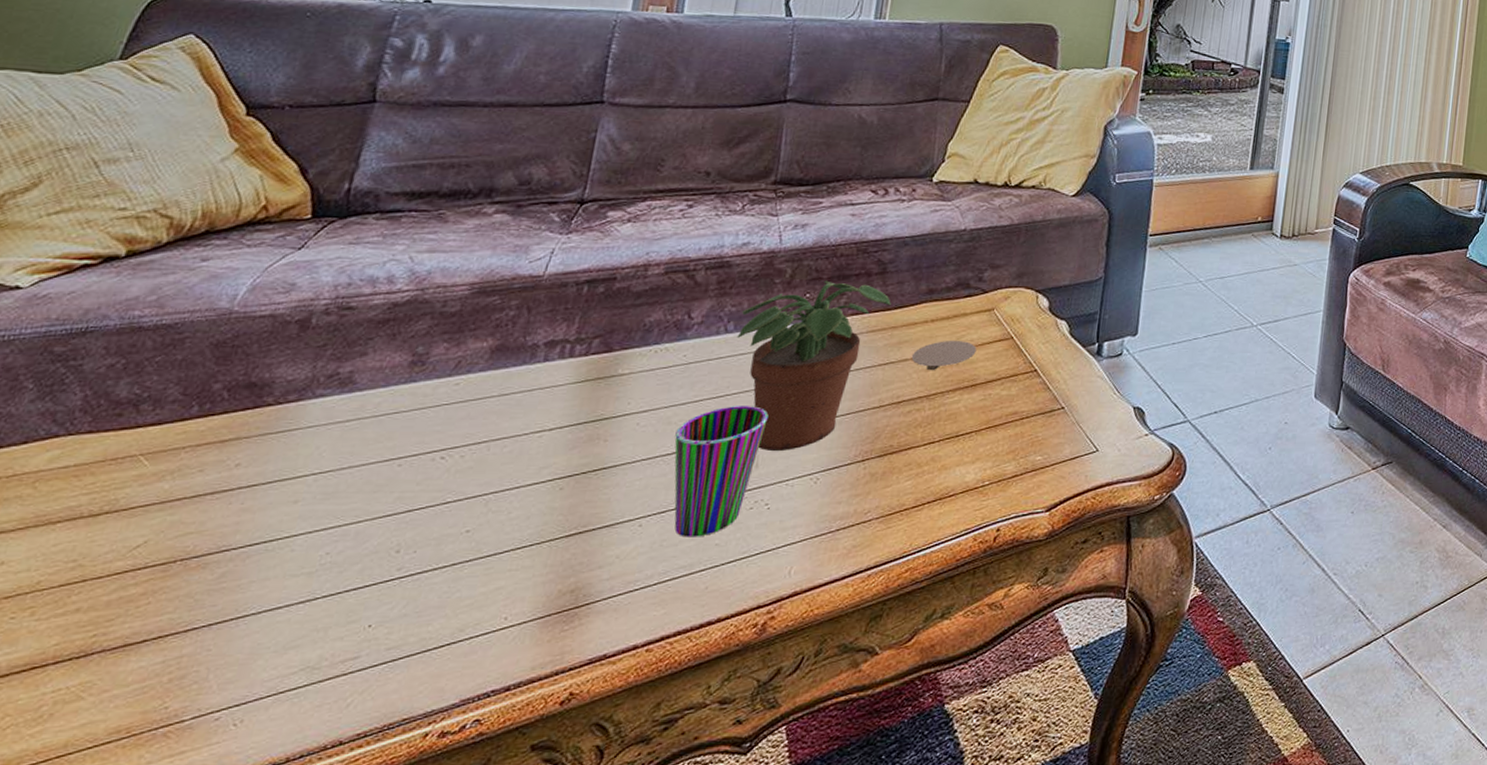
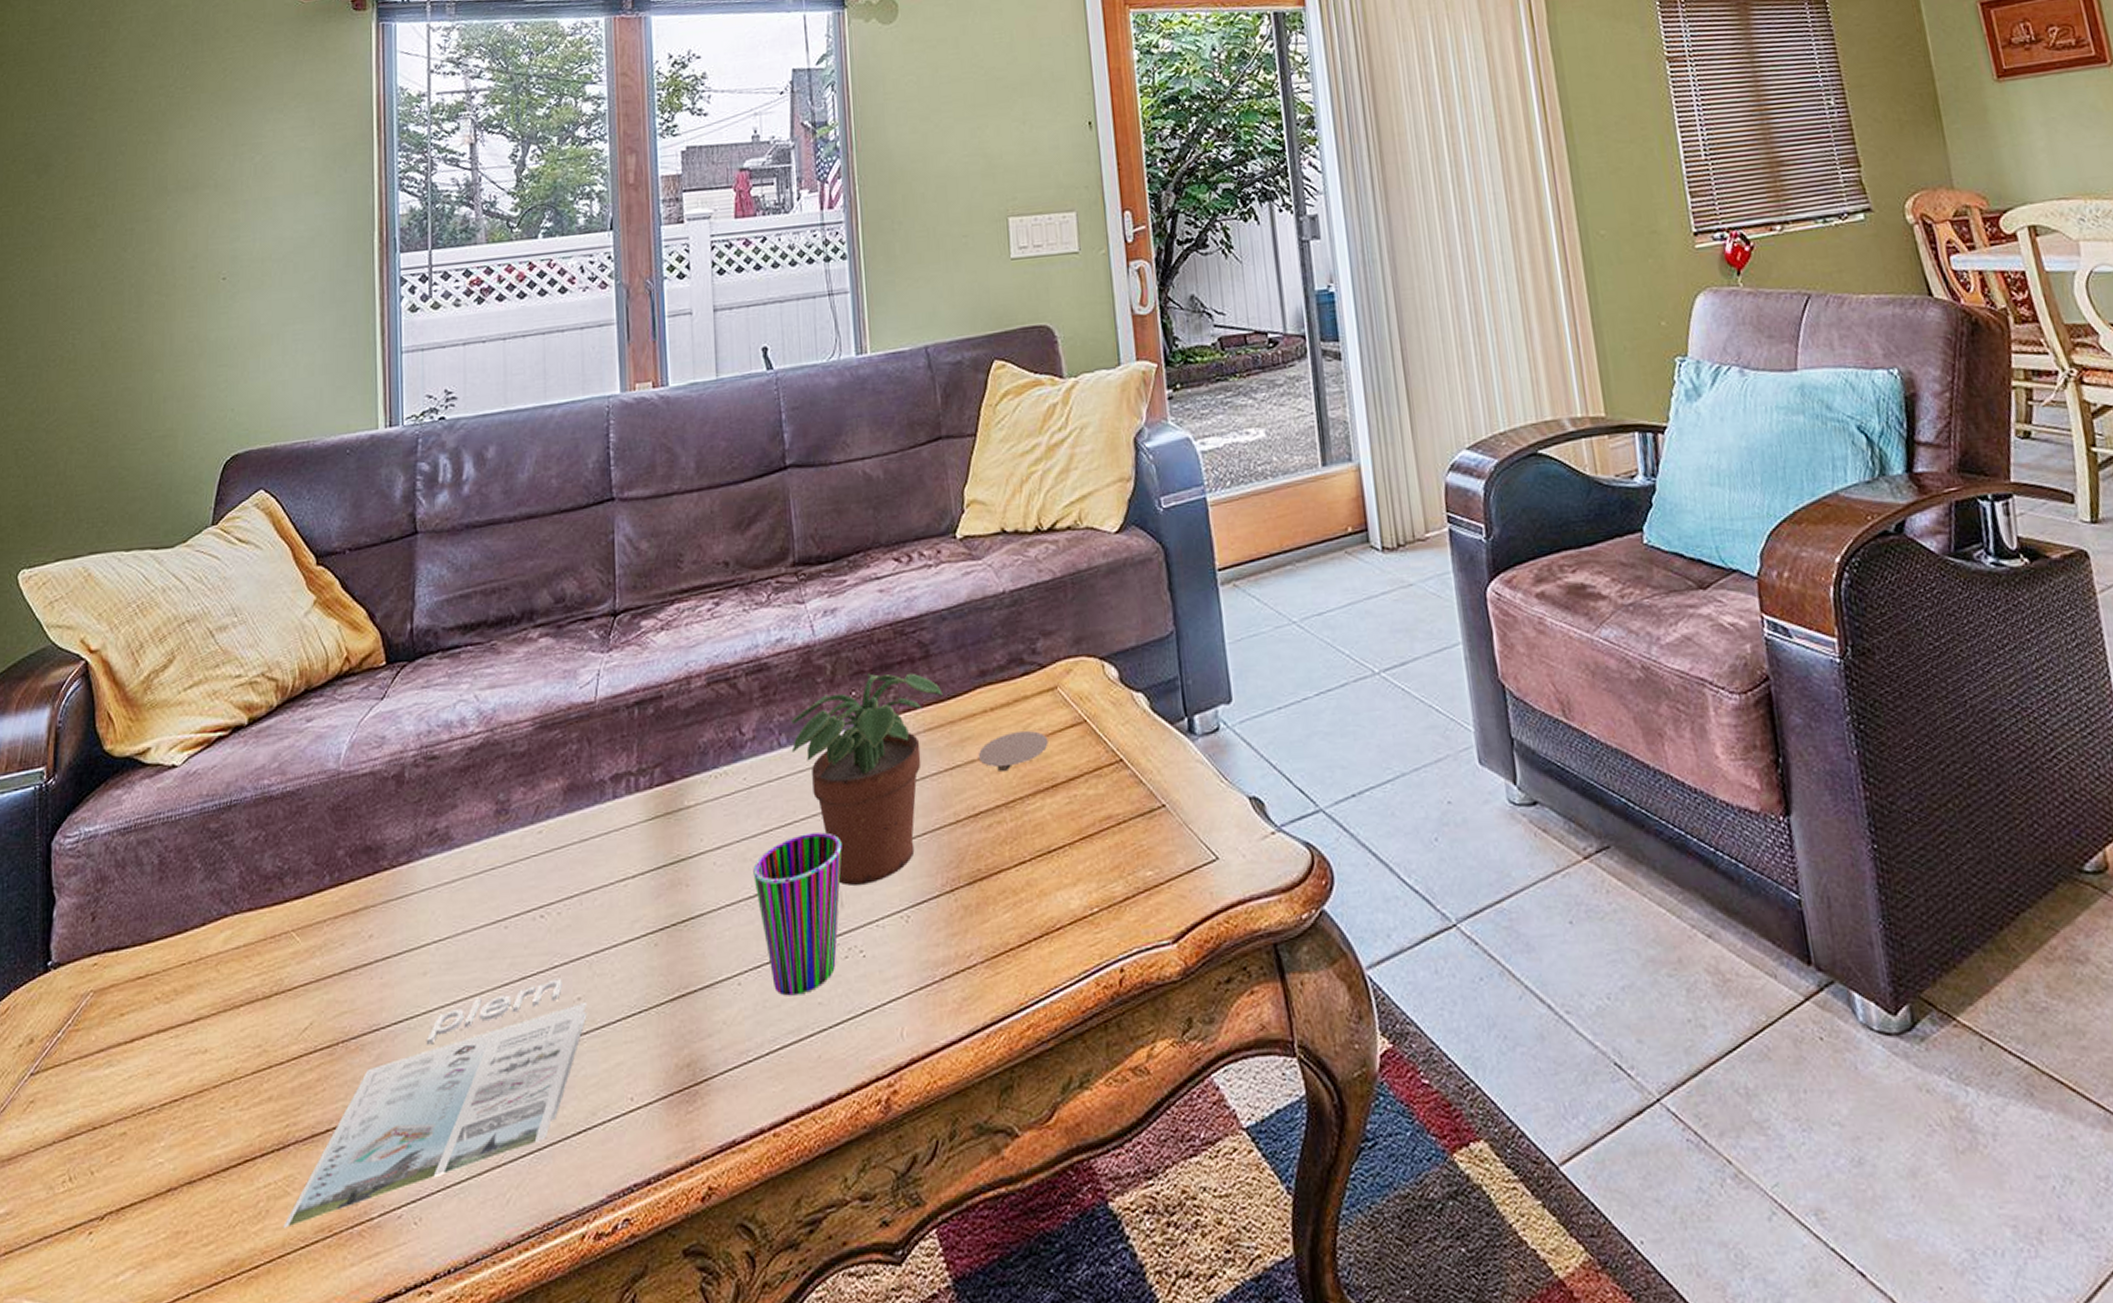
magazine: none [68,513,476,730] -> present [283,979,587,1228]

